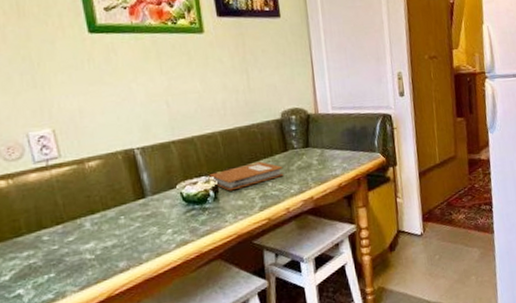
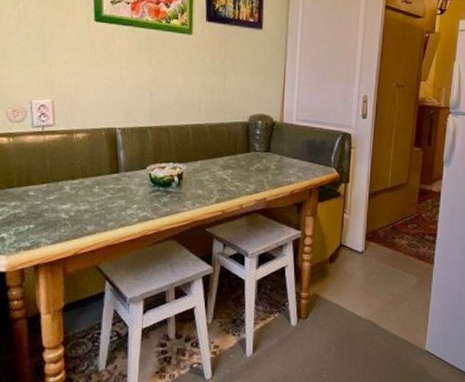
notebook: present [208,162,284,191] -> none [175,158,243,180]

